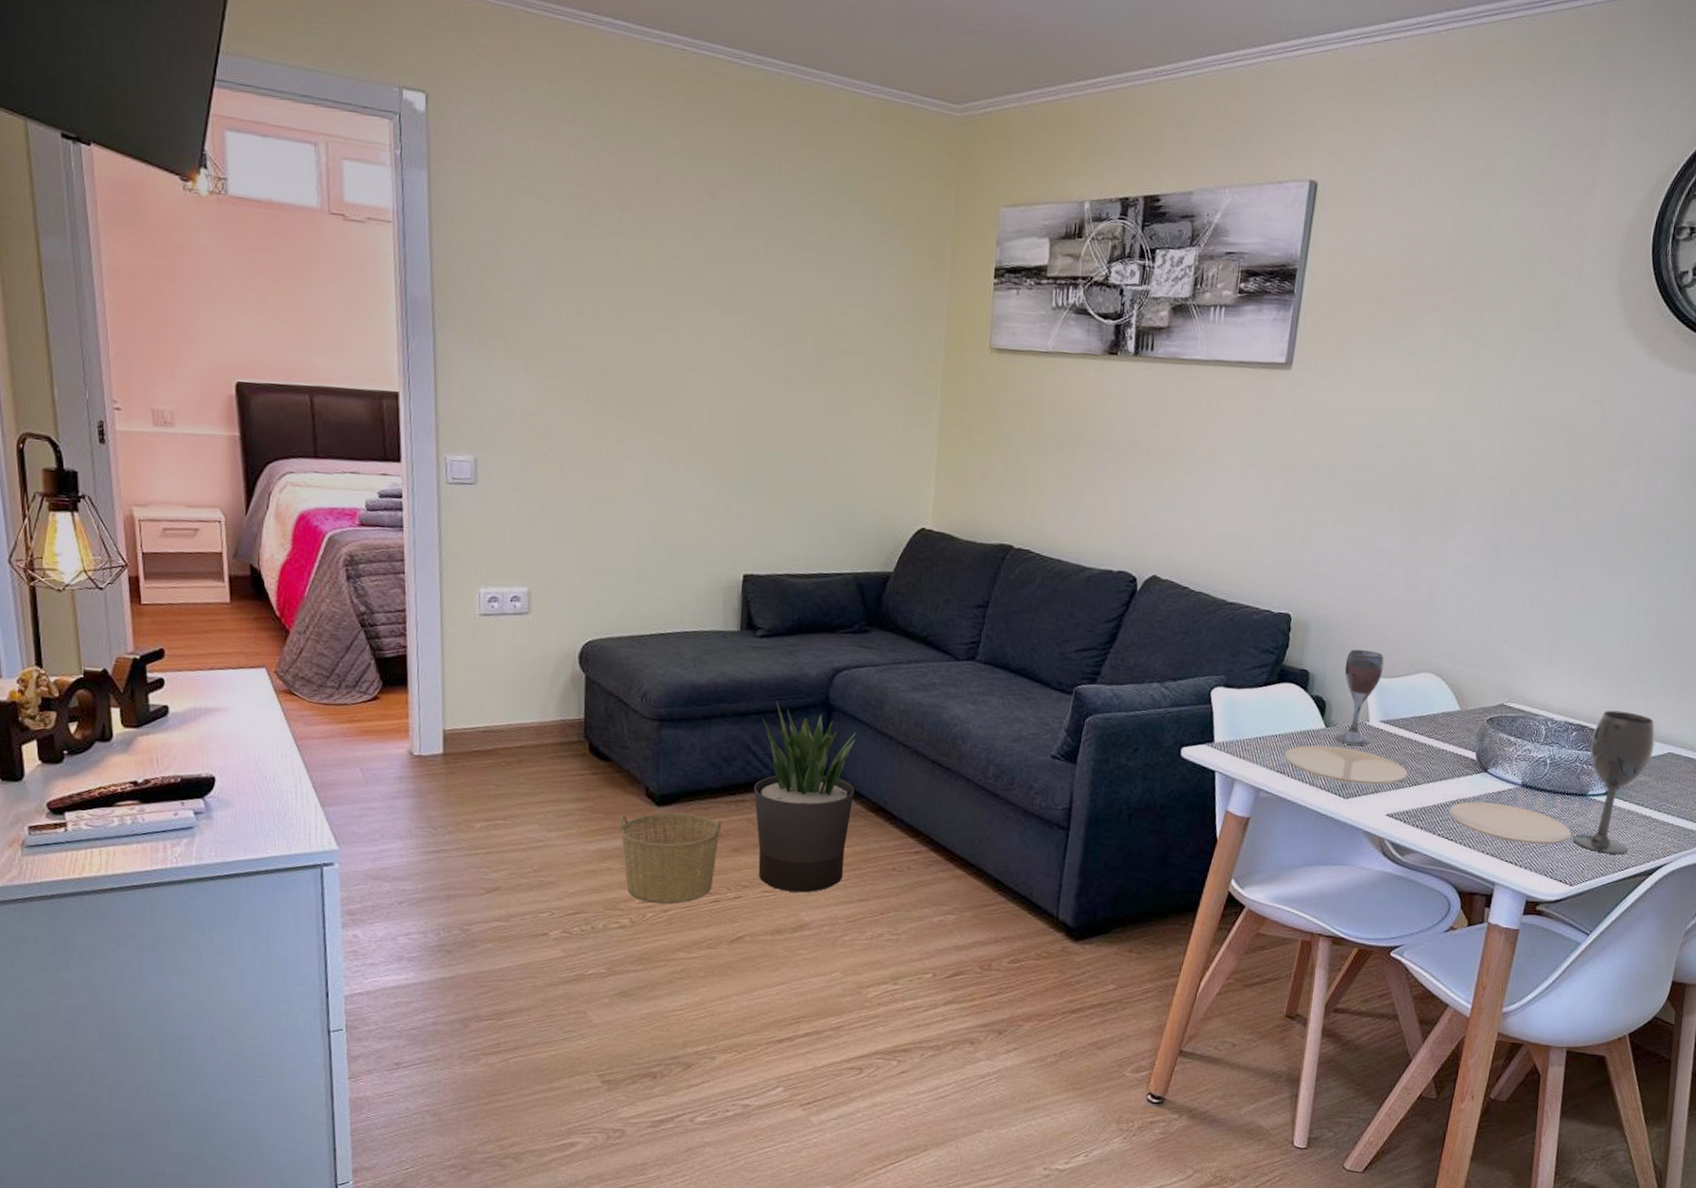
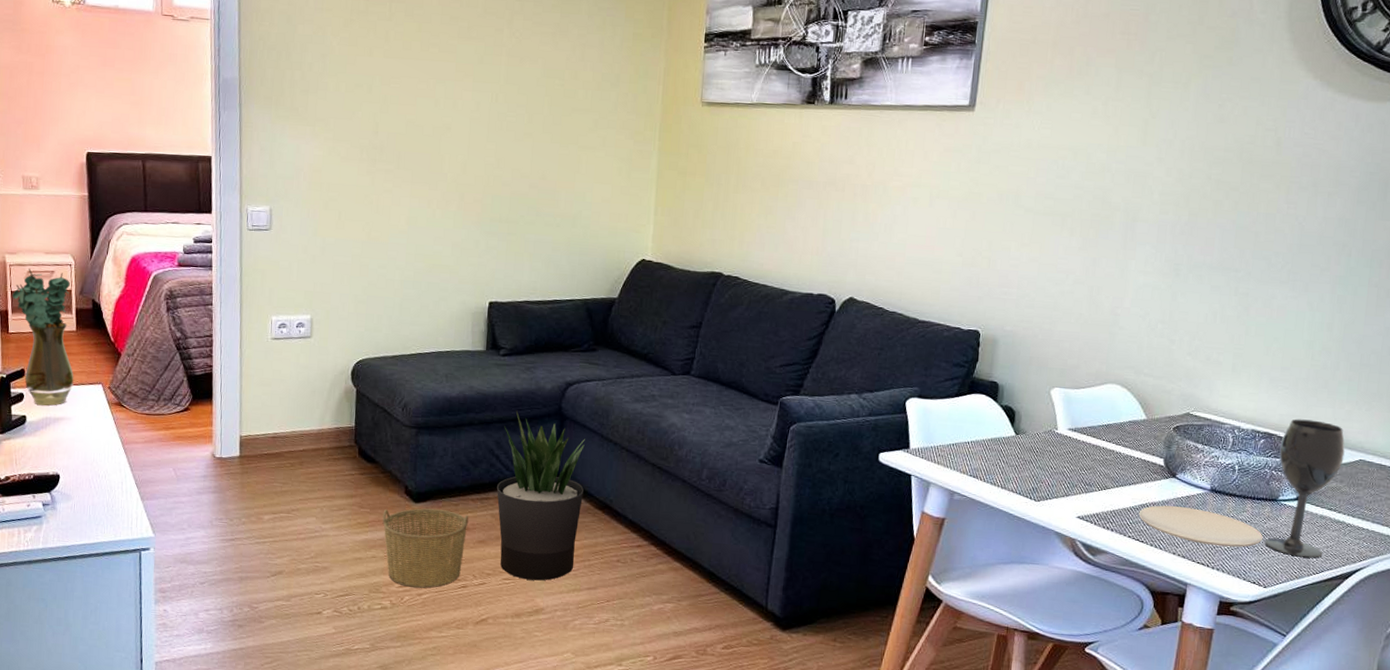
vase: none [143,524,230,694] -> present [12,268,74,406]
plate: present [1285,745,1407,785] -> none [977,451,1096,489]
cup: present [1334,649,1384,746] -> none [1024,362,1070,452]

